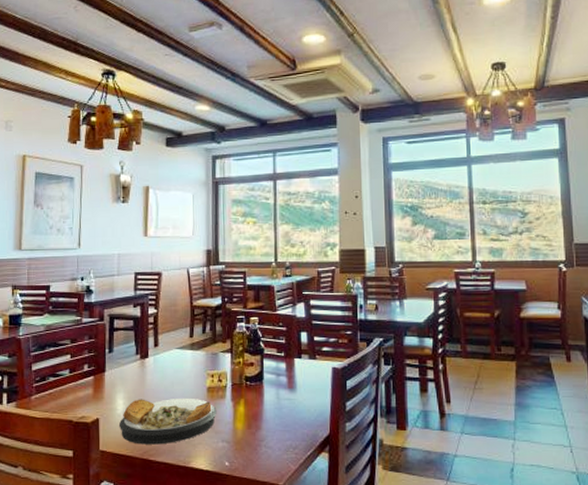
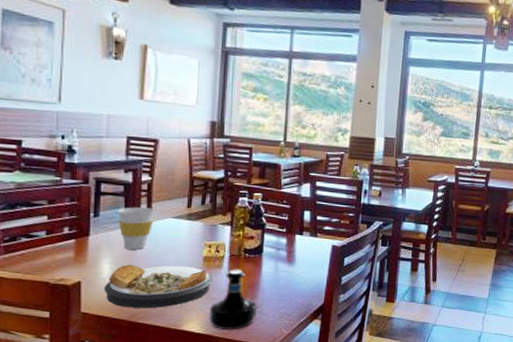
cup: none [129,340,162,384] -> present [117,207,156,250]
tequila bottle: none [215,399,262,466] -> present [209,269,257,330]

